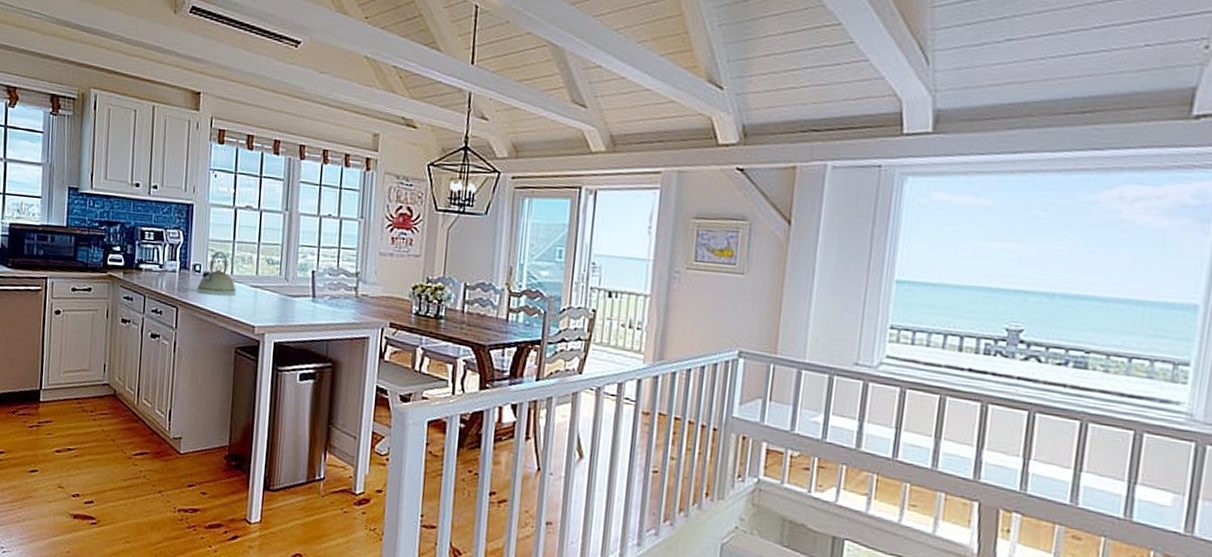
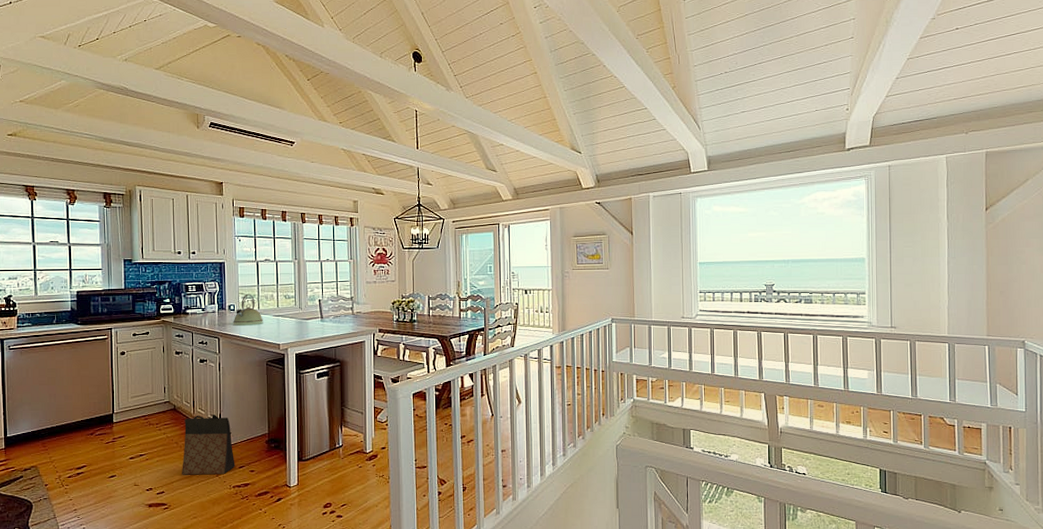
bag: none [115,407,184,491] -> present [181,415,235,475]

